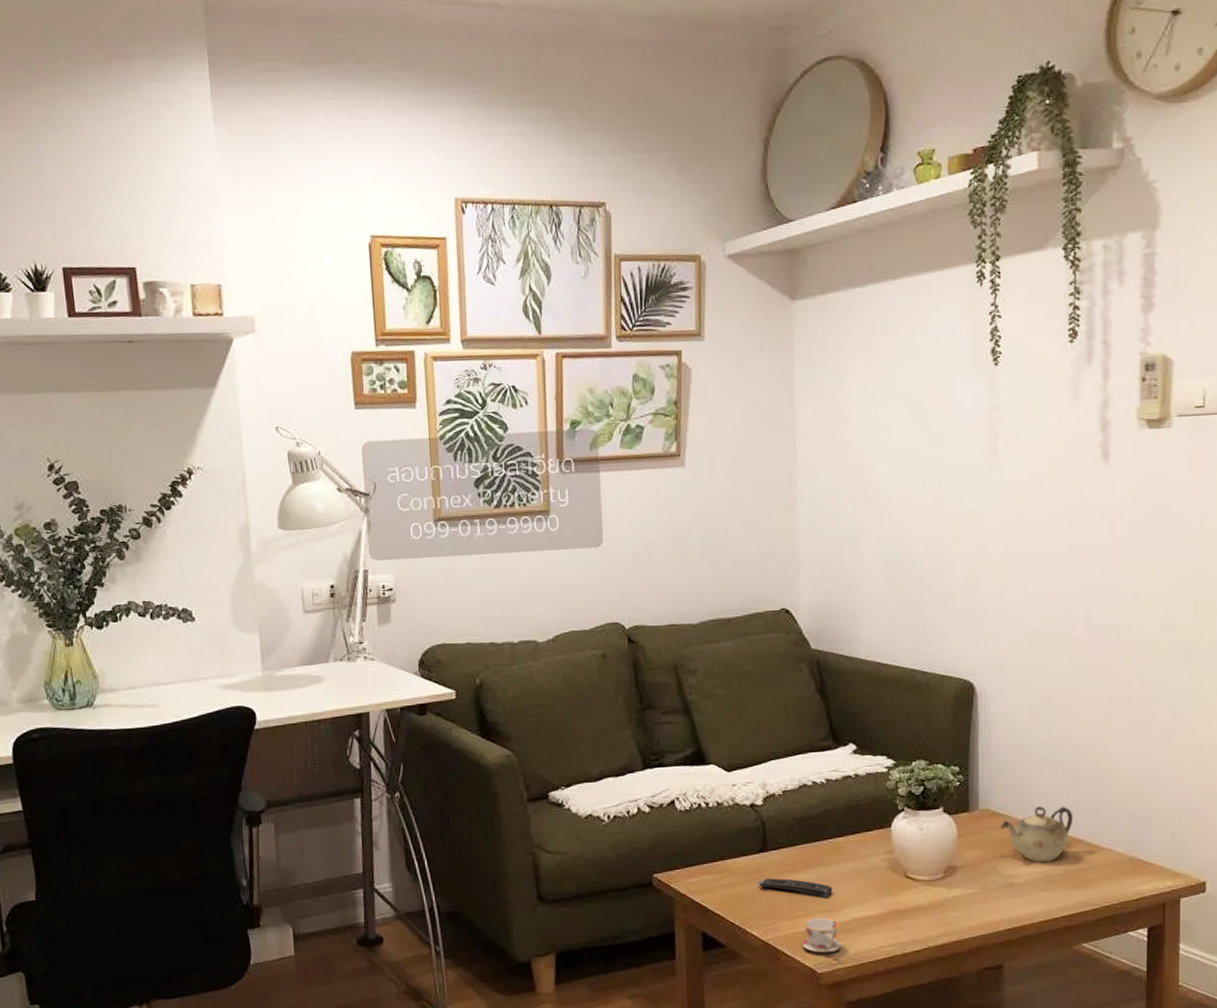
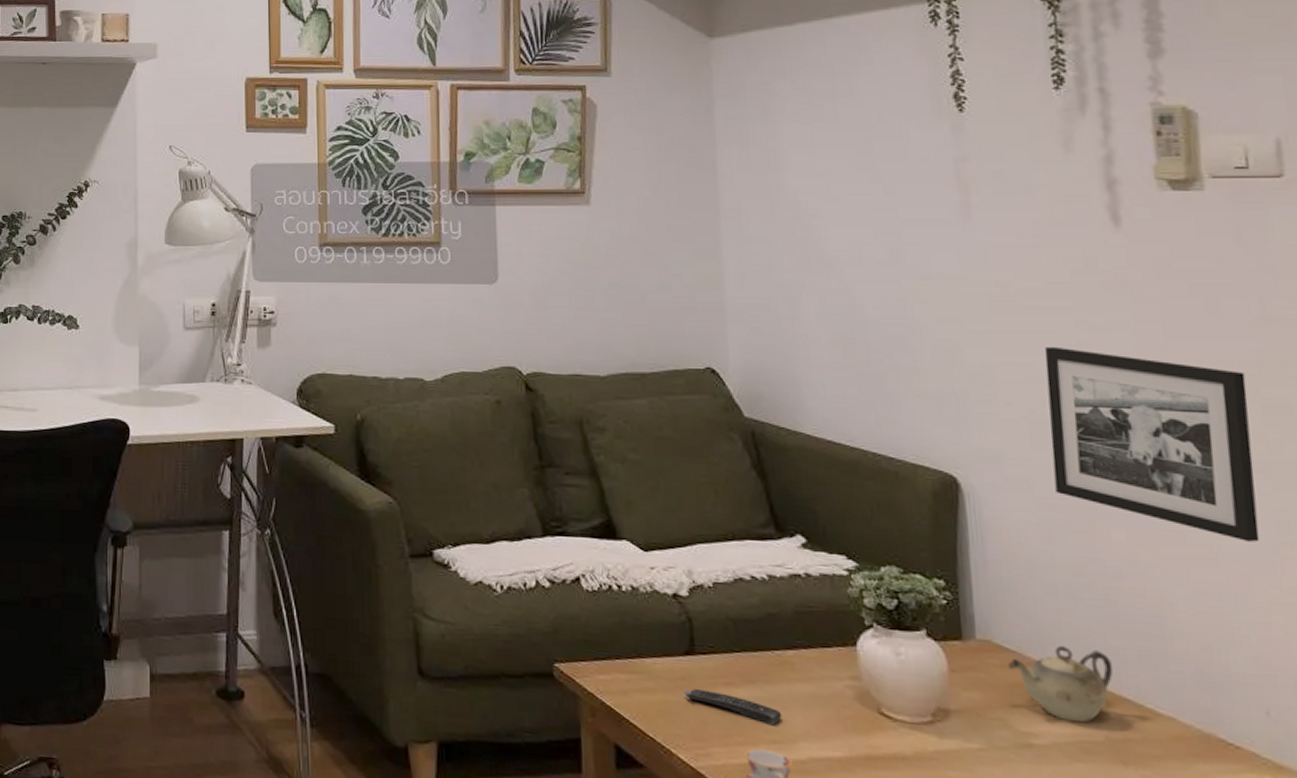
picture frame: none [1044,568,1184,710] -> present [1044,347,1260,542]

